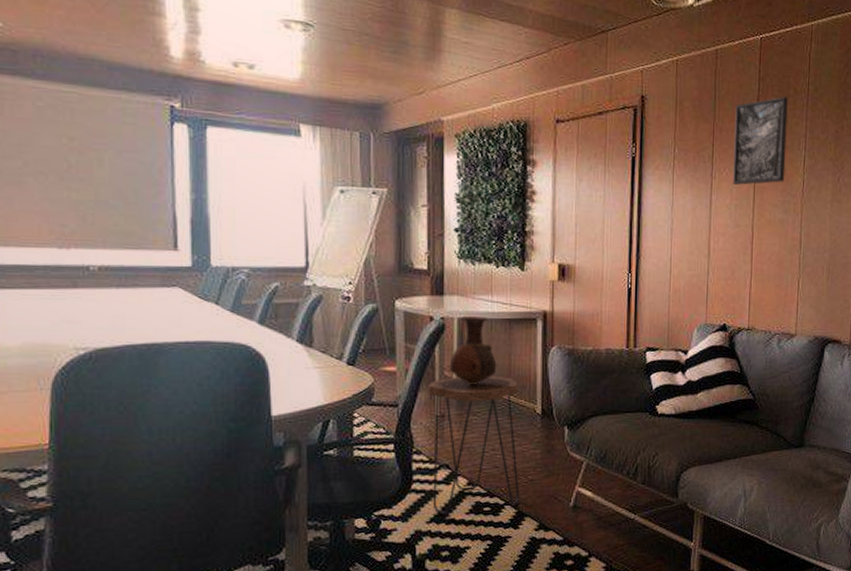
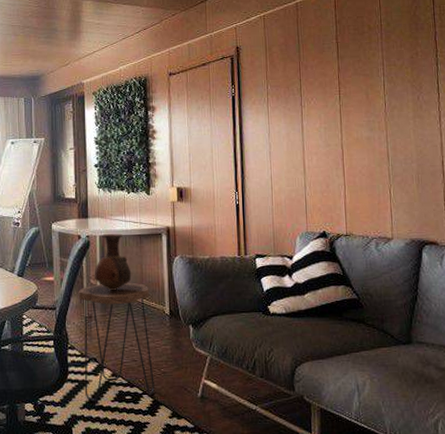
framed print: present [733,96,788,185] -> none [317,34,368,111]

